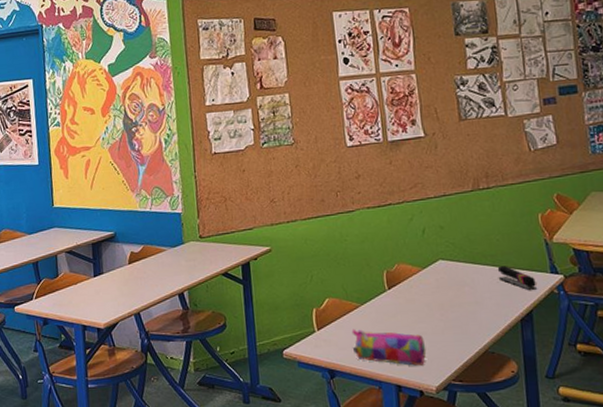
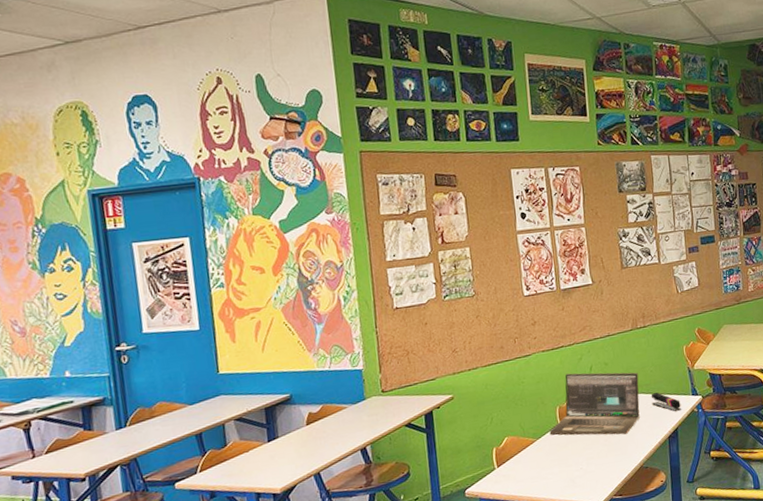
pencil case: present [351,328,427,366] -> none [528,459,593,489]
laptop: none [375,234,484,311] -> present [549,372,640,436]

